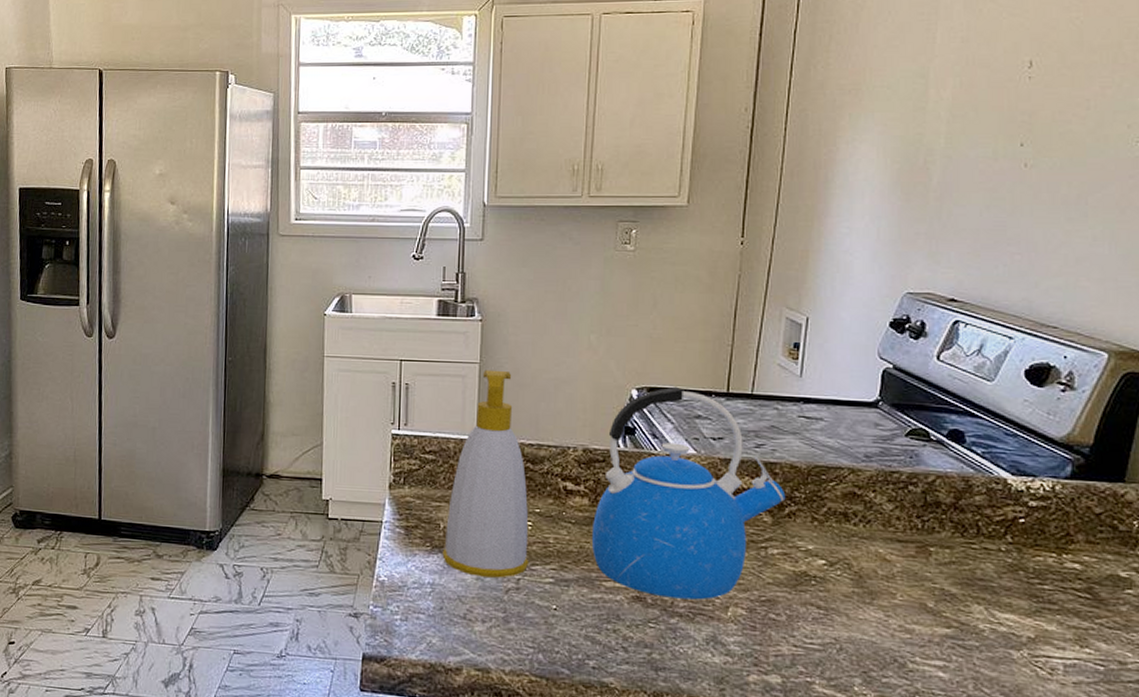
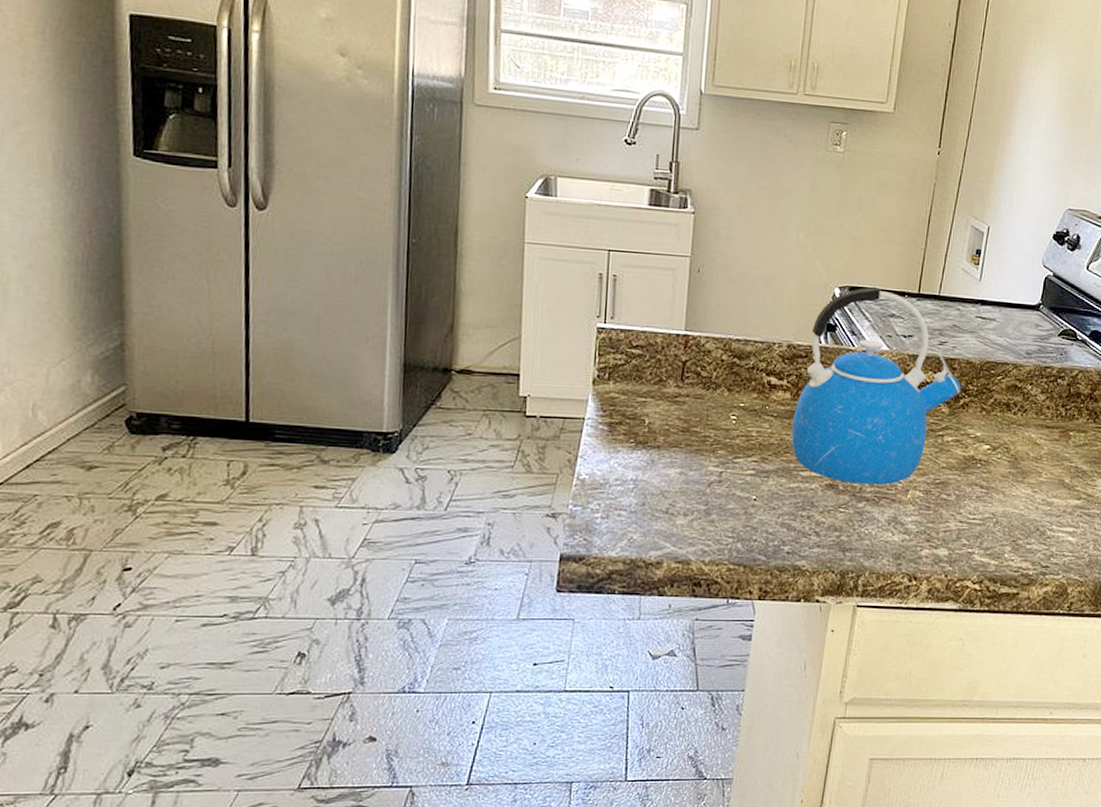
soap bottle: present [442,369,530,578] -> none [646,263,733,472]

